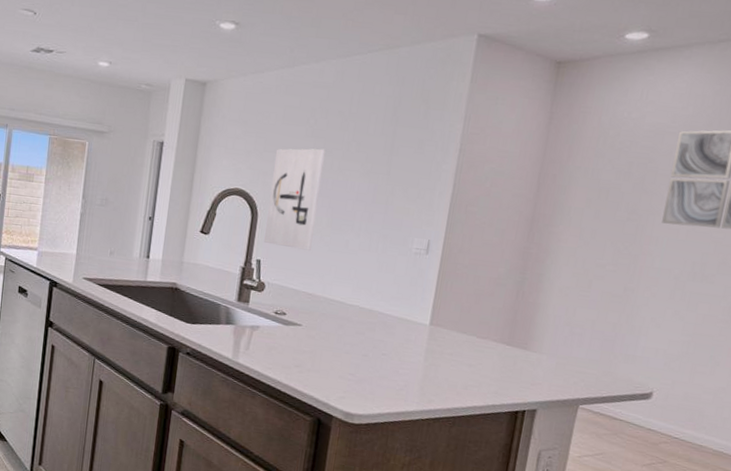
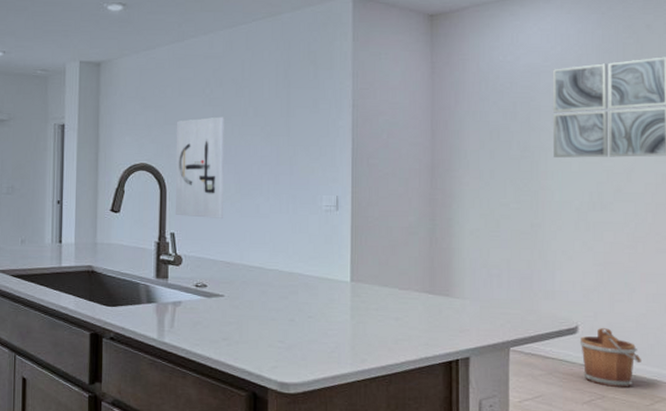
bucket: none [649,396,712,456] -> present [579,327,641,387]

